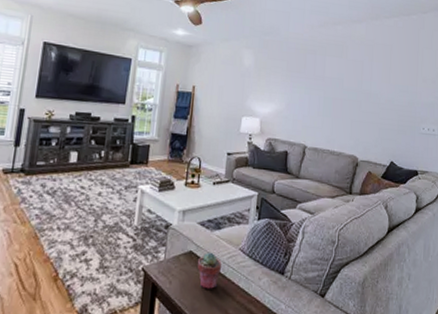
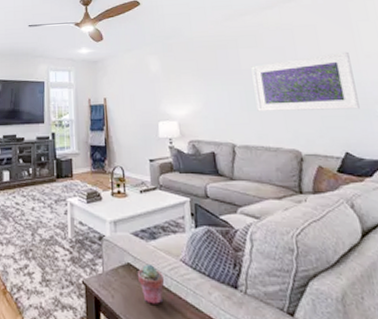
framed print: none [331,73,411,125] -> present [251,51,360,111]

